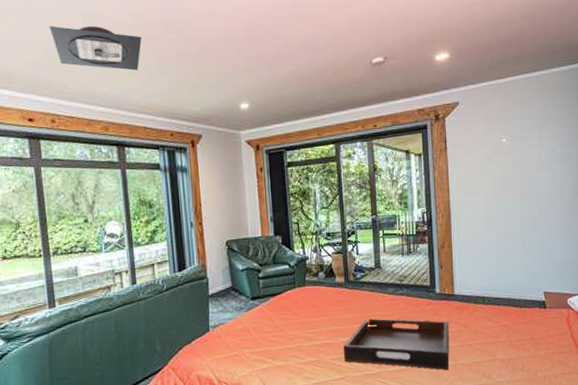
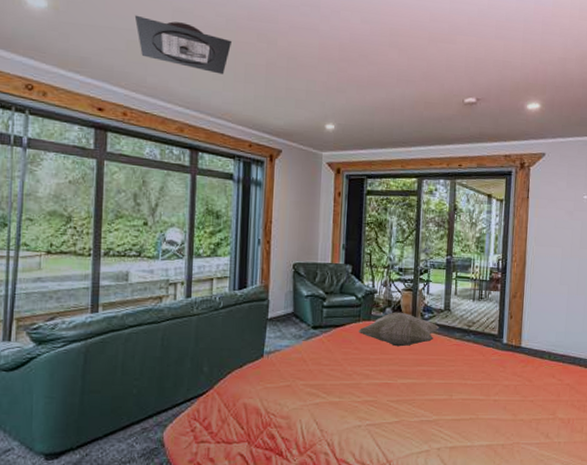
decorative pillow: none [295,274,372,308] -> present [358,312,440,347]
serving tray: present [344,318,450,371] -> none [402,362,513,425]

